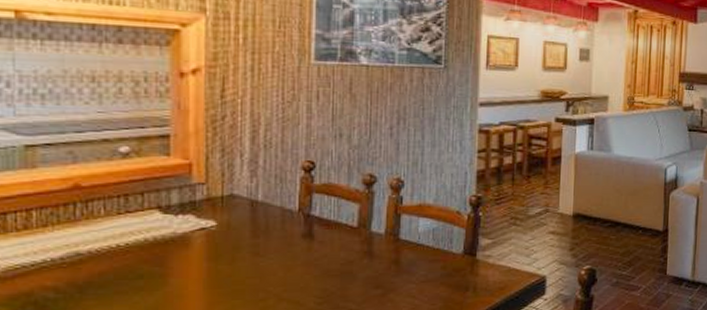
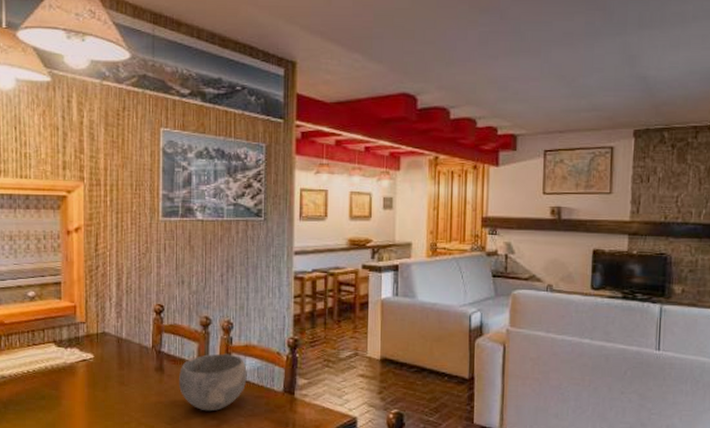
bowl: none [332,215,420,280] -> present [178,353,247,412]

